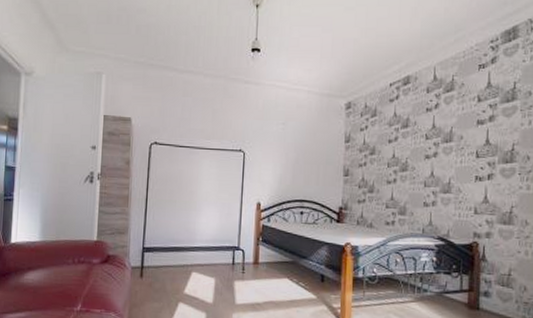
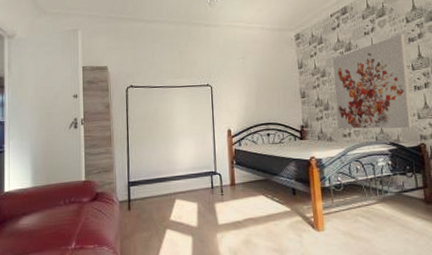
wall art: none [381,114,473,223] -> present [333,33,413,130]

